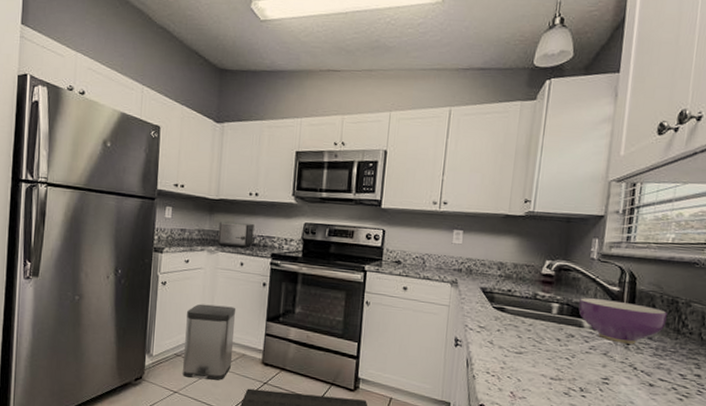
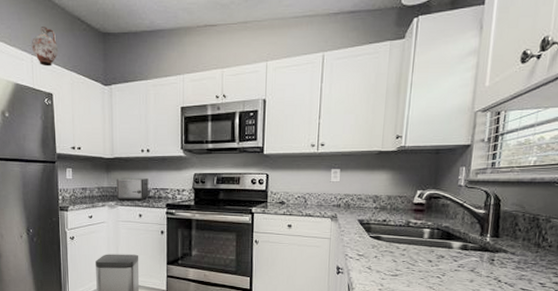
ceramic jug: none [143,57,172,99] -> present [31,27,59,67]
bowl: present [578,298,668,344] -> none [447,222,530,260]

